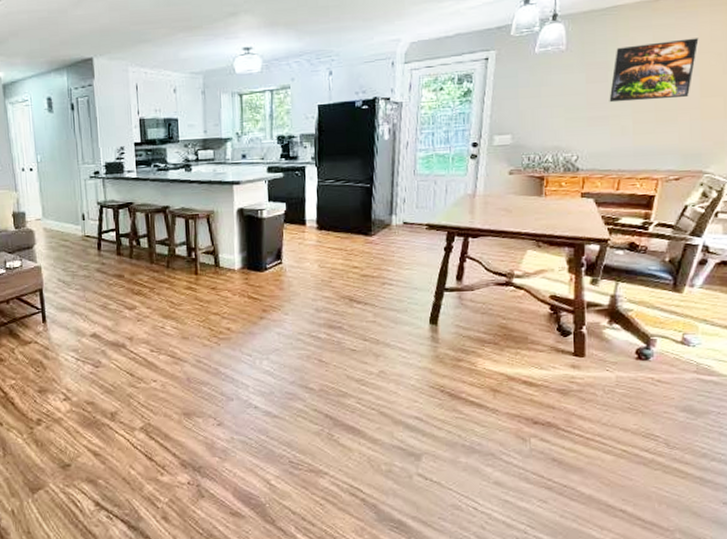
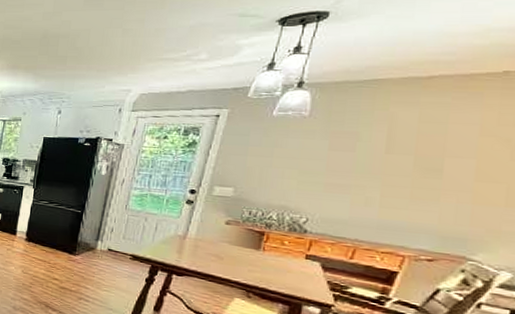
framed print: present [609,38,699,103] -> none [354,119,481,178]

